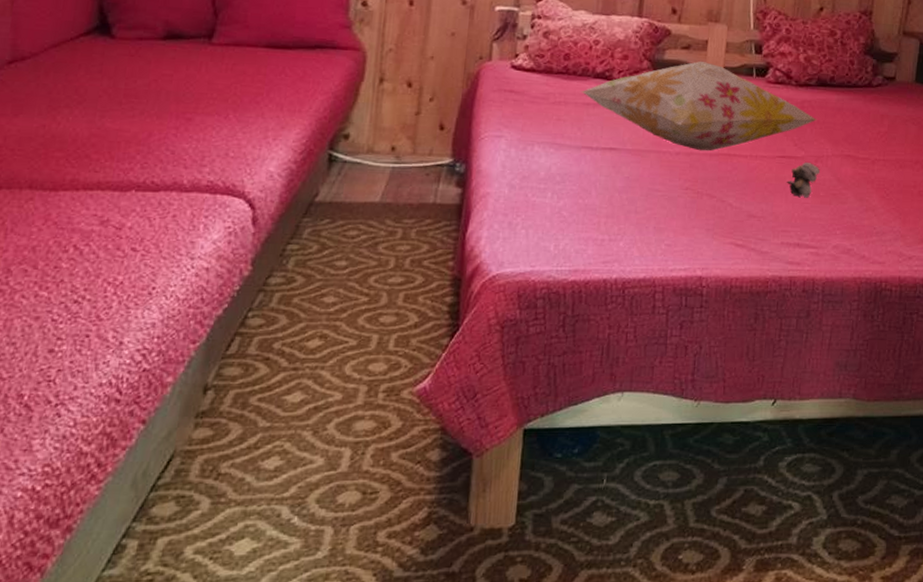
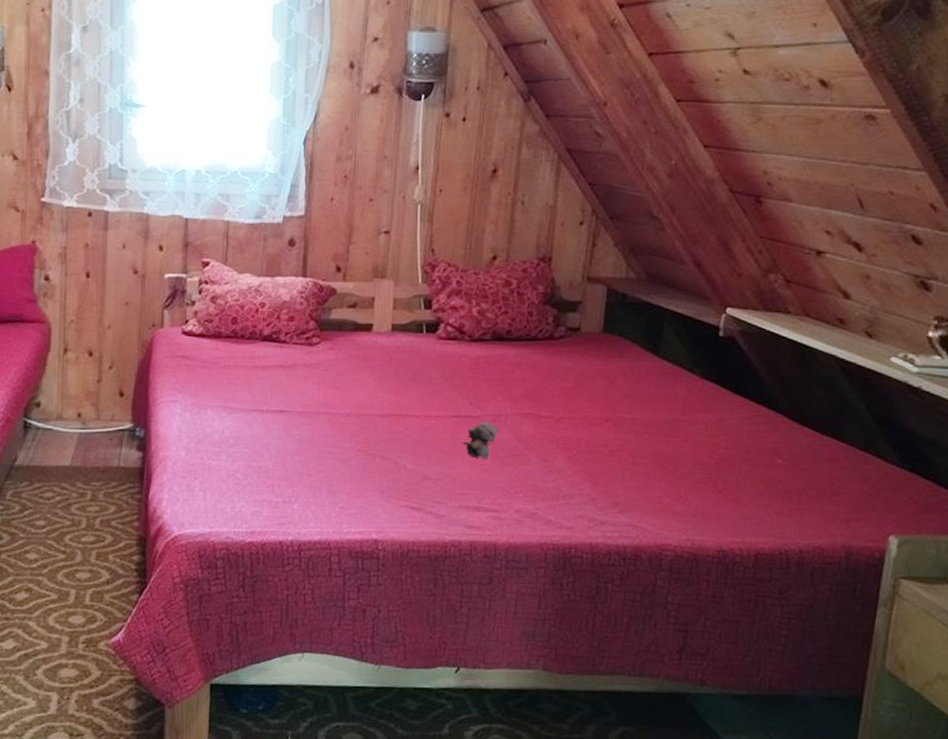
decorative pillow: present [581,61,817,151] -> none [250,320,493,412]

